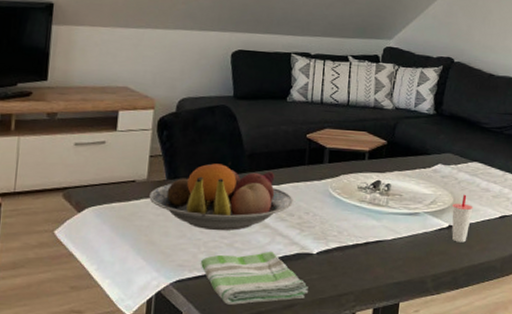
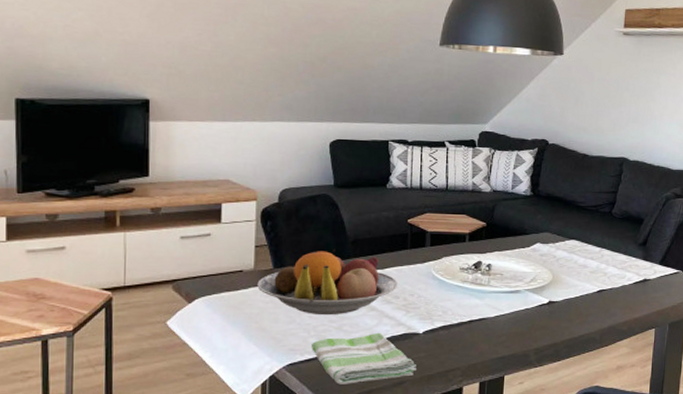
cup: present [452,194,474,243] -> none [551,271,572,317]

